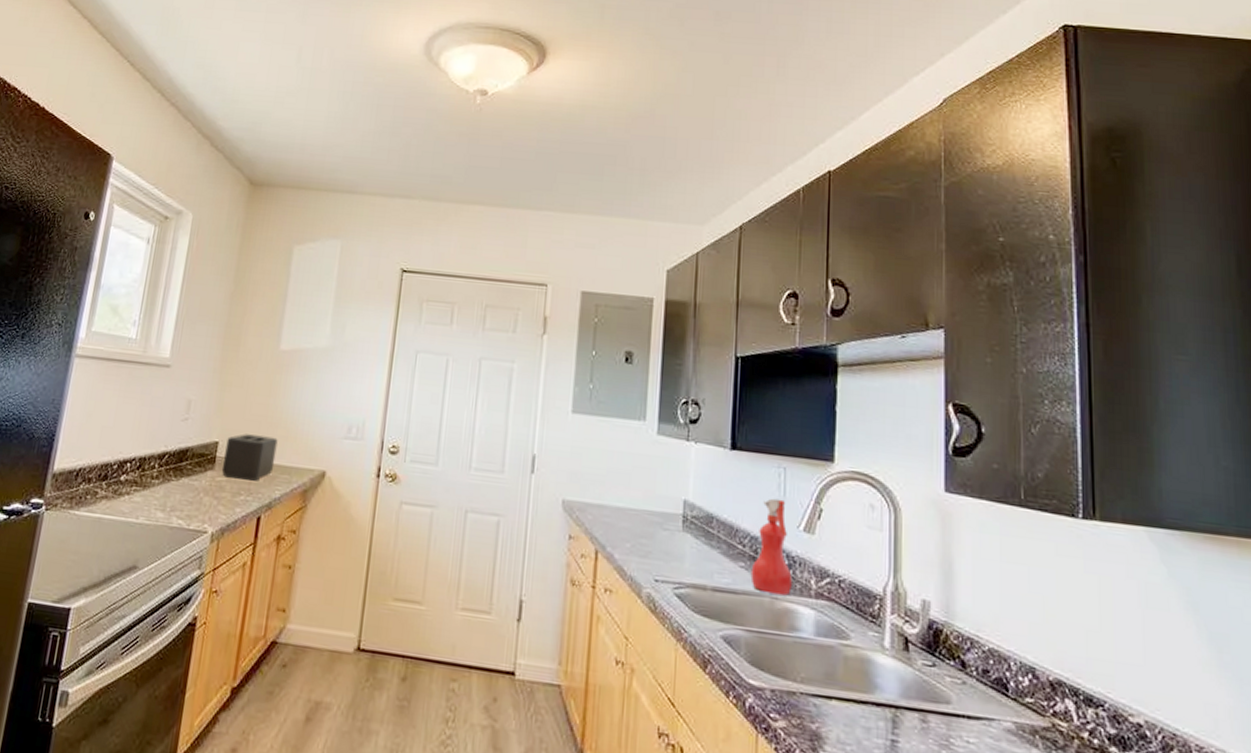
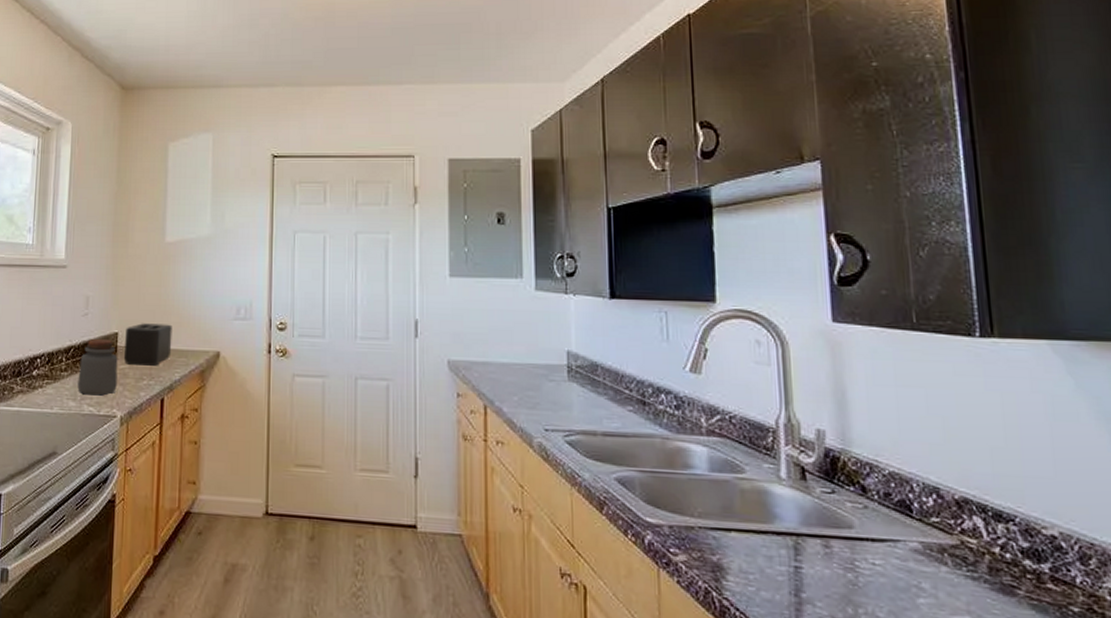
jar: none [167,446,216,509] -> present [77,338,118,396]
spray bottle: present [750,498,793,596] -> none [639,342,683,435]

